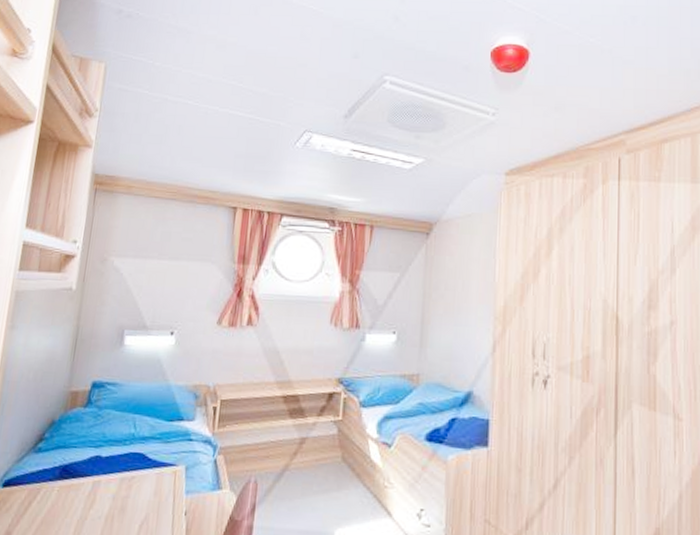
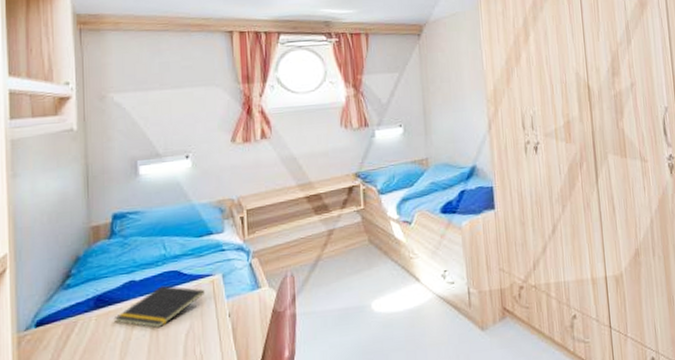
notepad: none [74,467,166,513] -> present [113,285,205,329]

